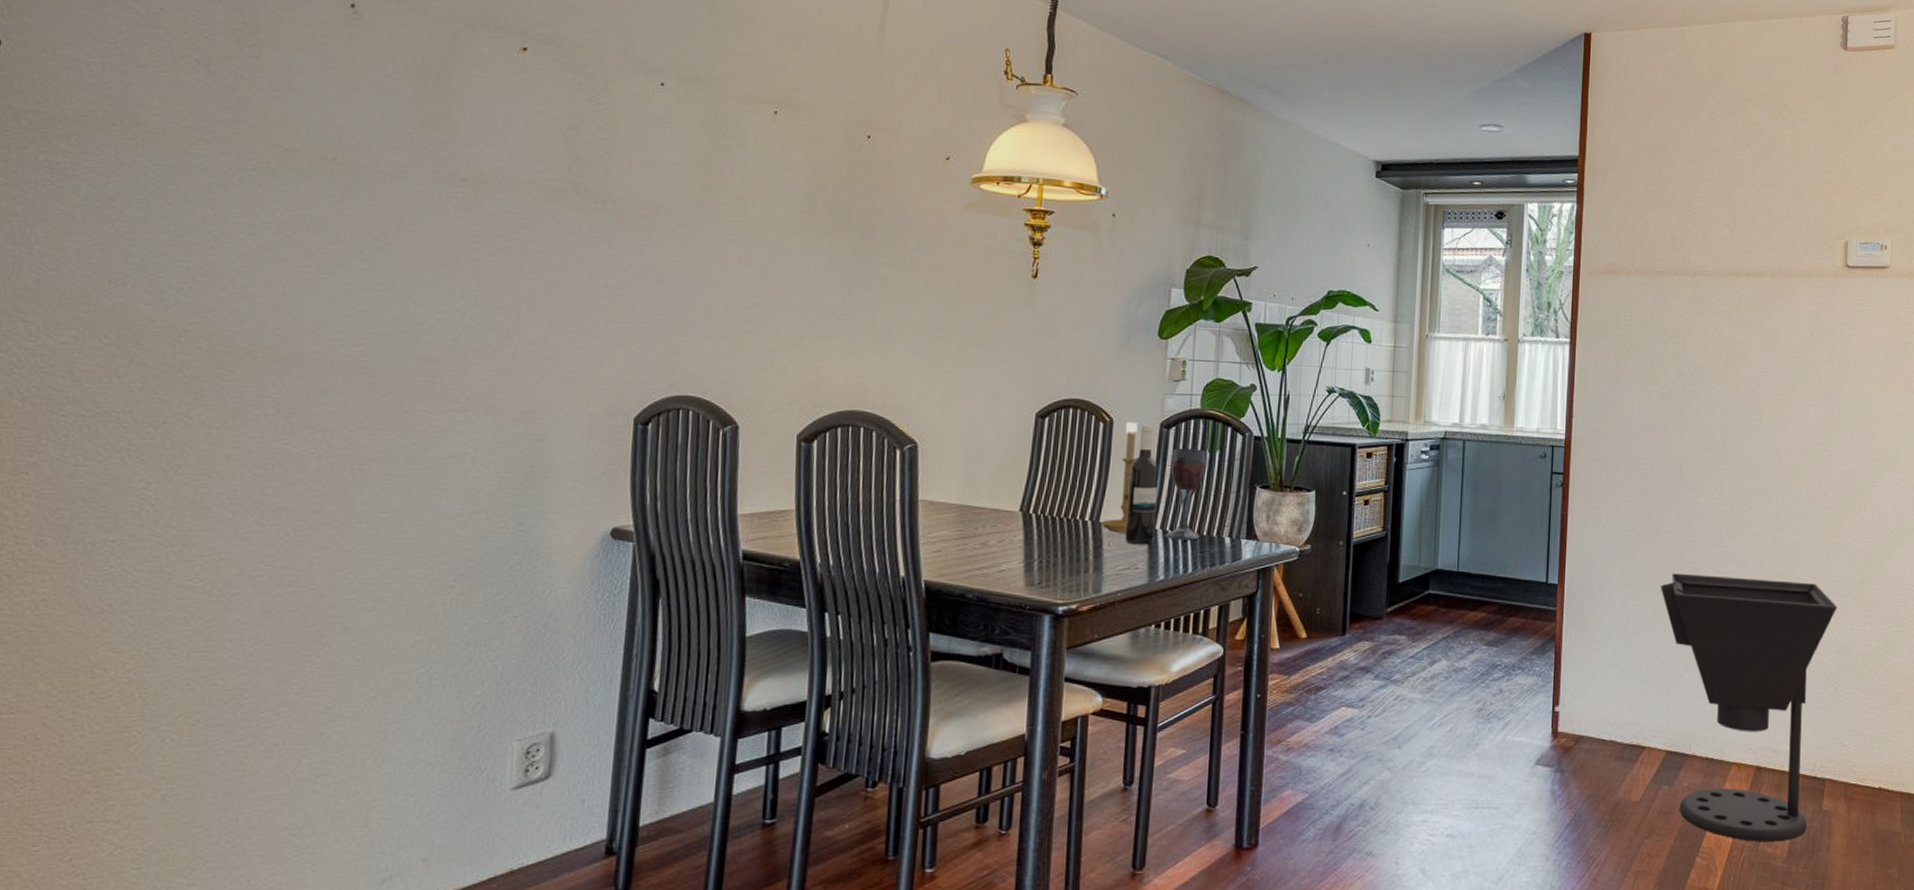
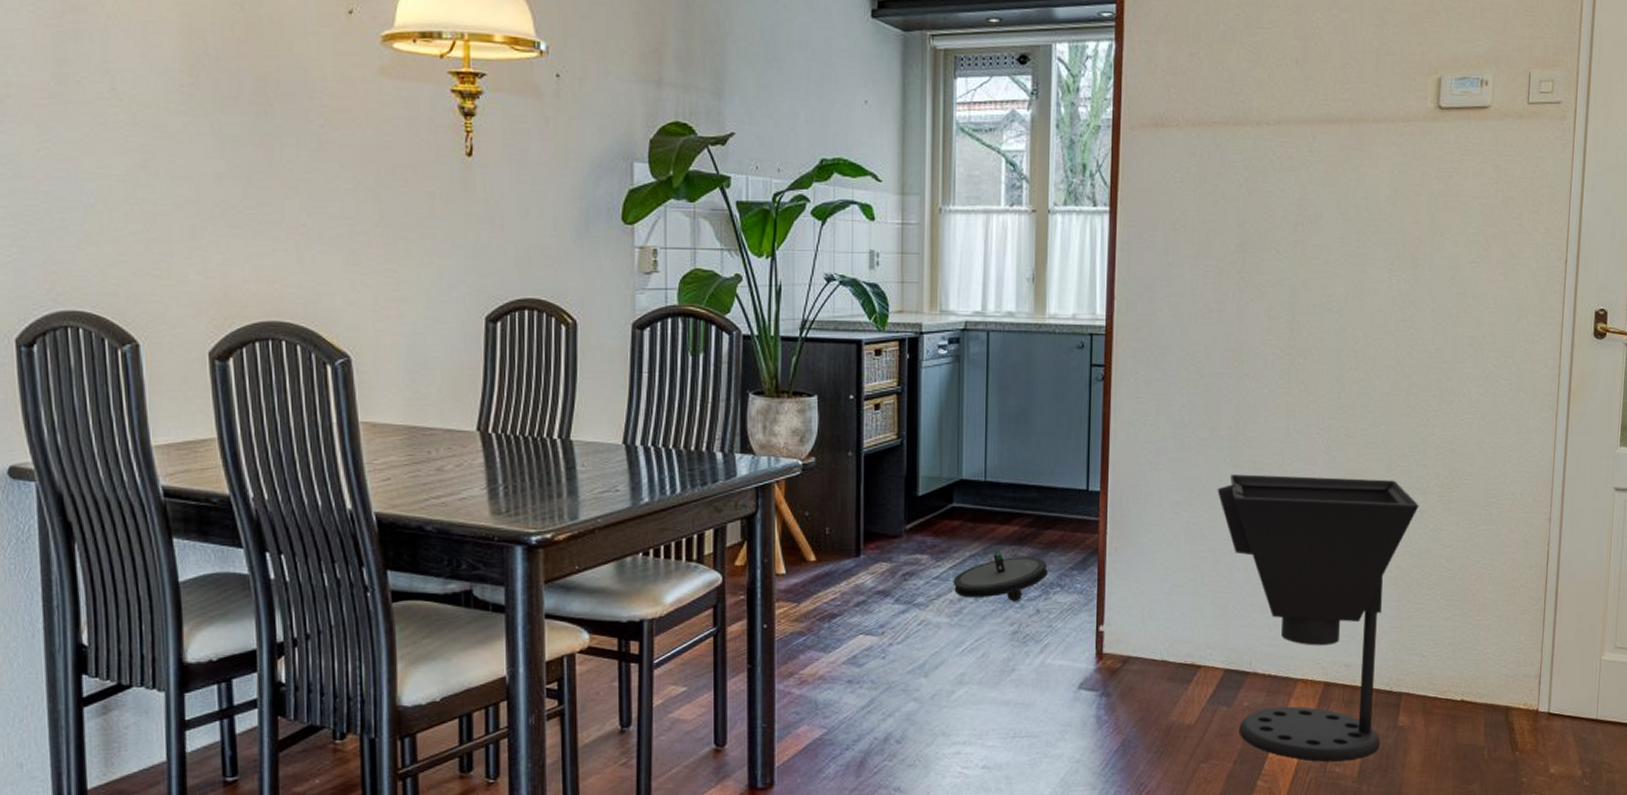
candle holder: present [1101,422,1138,534] -> none [572,324,608,452]
wine bottle: present [1125,424,1158,545] -> none [600,325,634,464]
cup: present [1165,448,1208,541] -> none [647,352,690,458]
robot vacuum: none [1426,634,1511,682] -> present [953,550,1048,602]

